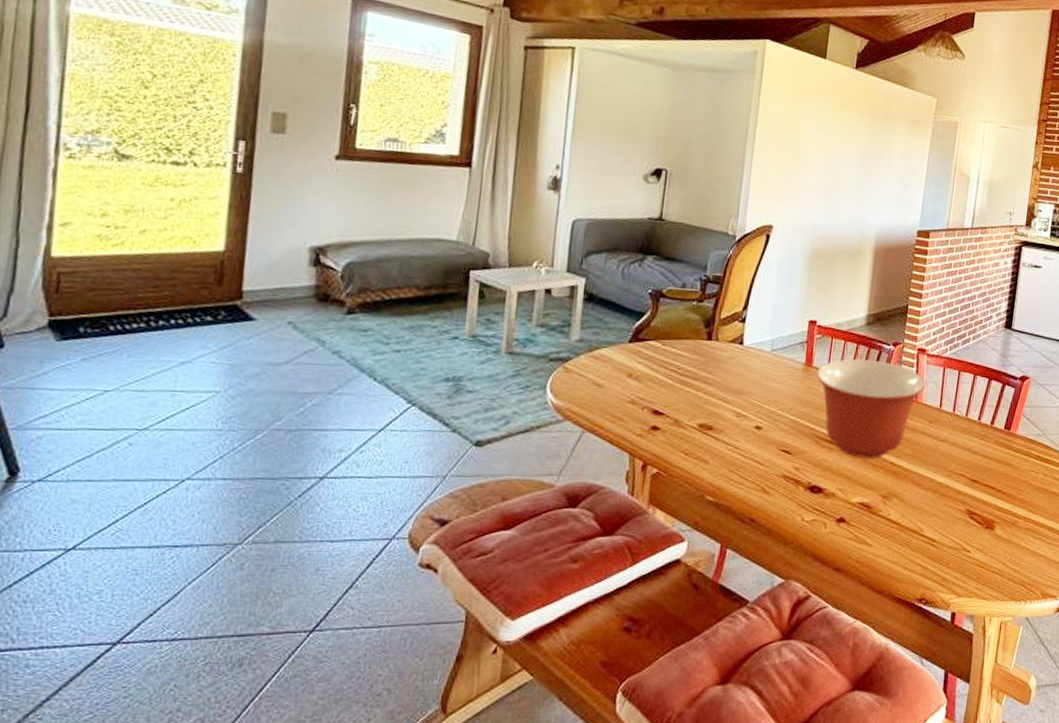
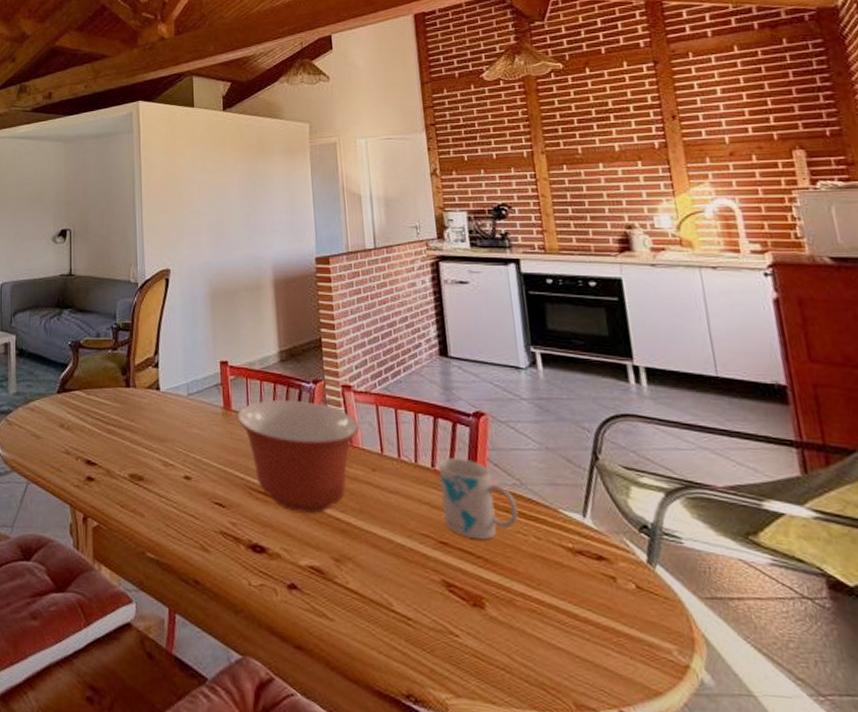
mug: none [978,412,1037,478] -> present [437,457,519,540]

